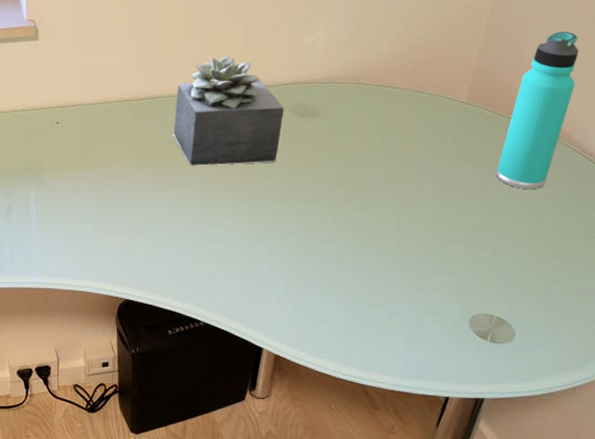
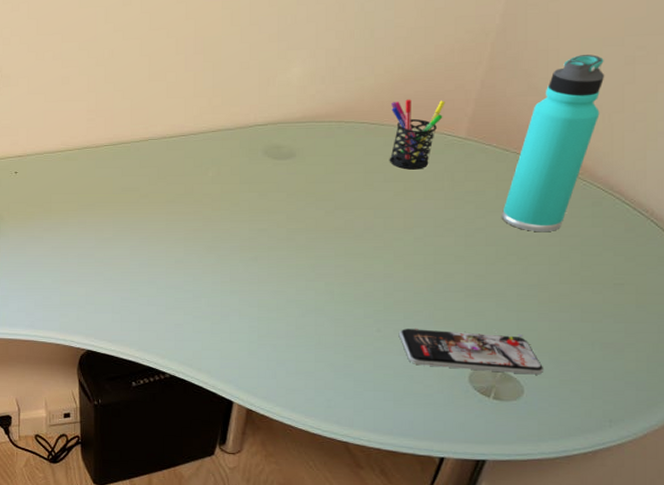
succulent plant: present [172,56,284,166] -> none [135,98,256,213]
pen holder: none [401,65,449,130] -> present [389,99,446,170]
smartphone: none [410,276,532,319] -> present [400,328,544,375]

